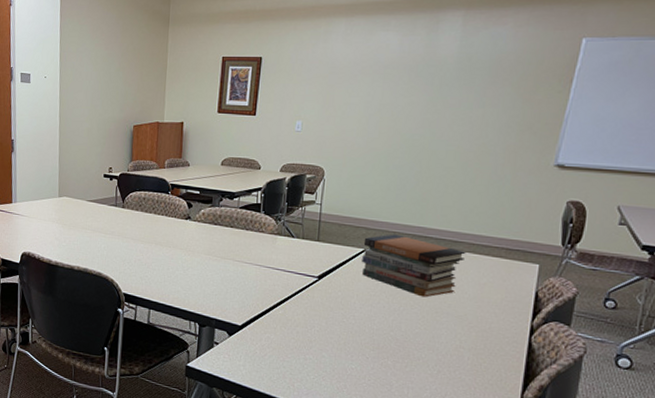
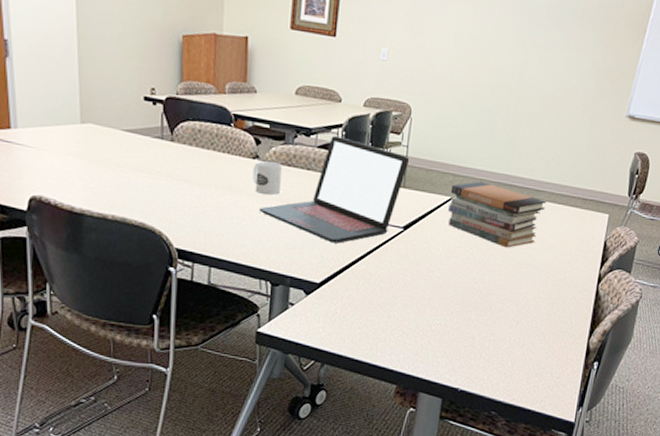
mug: none [185,220,209,249] -> present [253,160,282,195]
laptop: none [190,197,323,291] -> present [260,135,410,244]

